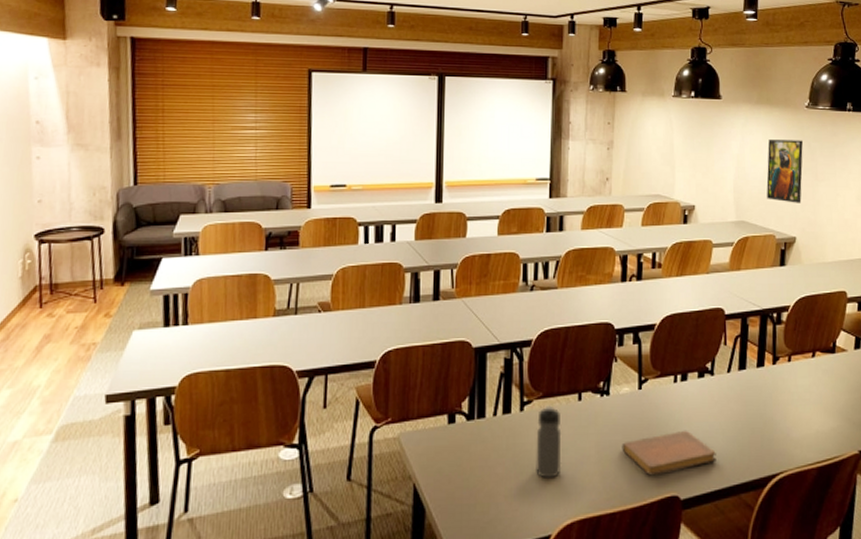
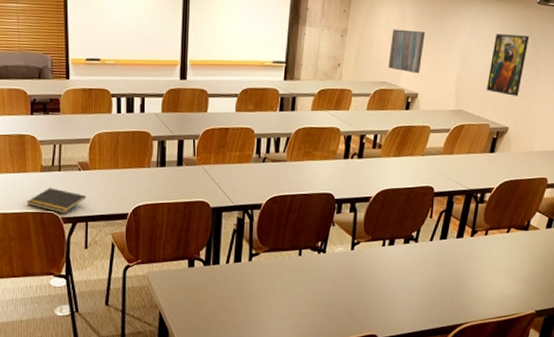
notepad: none [254,335,327,366] -> present [26,188,87,213]
water bottle: present [536,405,562,479] -> none [259,258,283,315]
notebook: present [622,430,716,476] -> none [332,284,412,318]
wall art: none [660,139,696,185] -> present [388,29,426,74]

